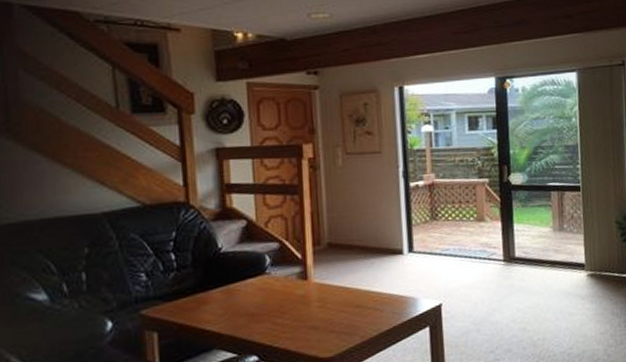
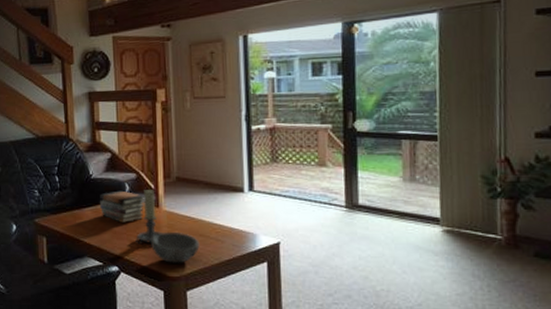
book stack: none [232,264,291,303] -> present [100,190,145,223]
candle holder: none [279,260,312,326] -> present [135,190,162,245]
bowl: none [298,305,356,343] -> present [151,231,200,263]

